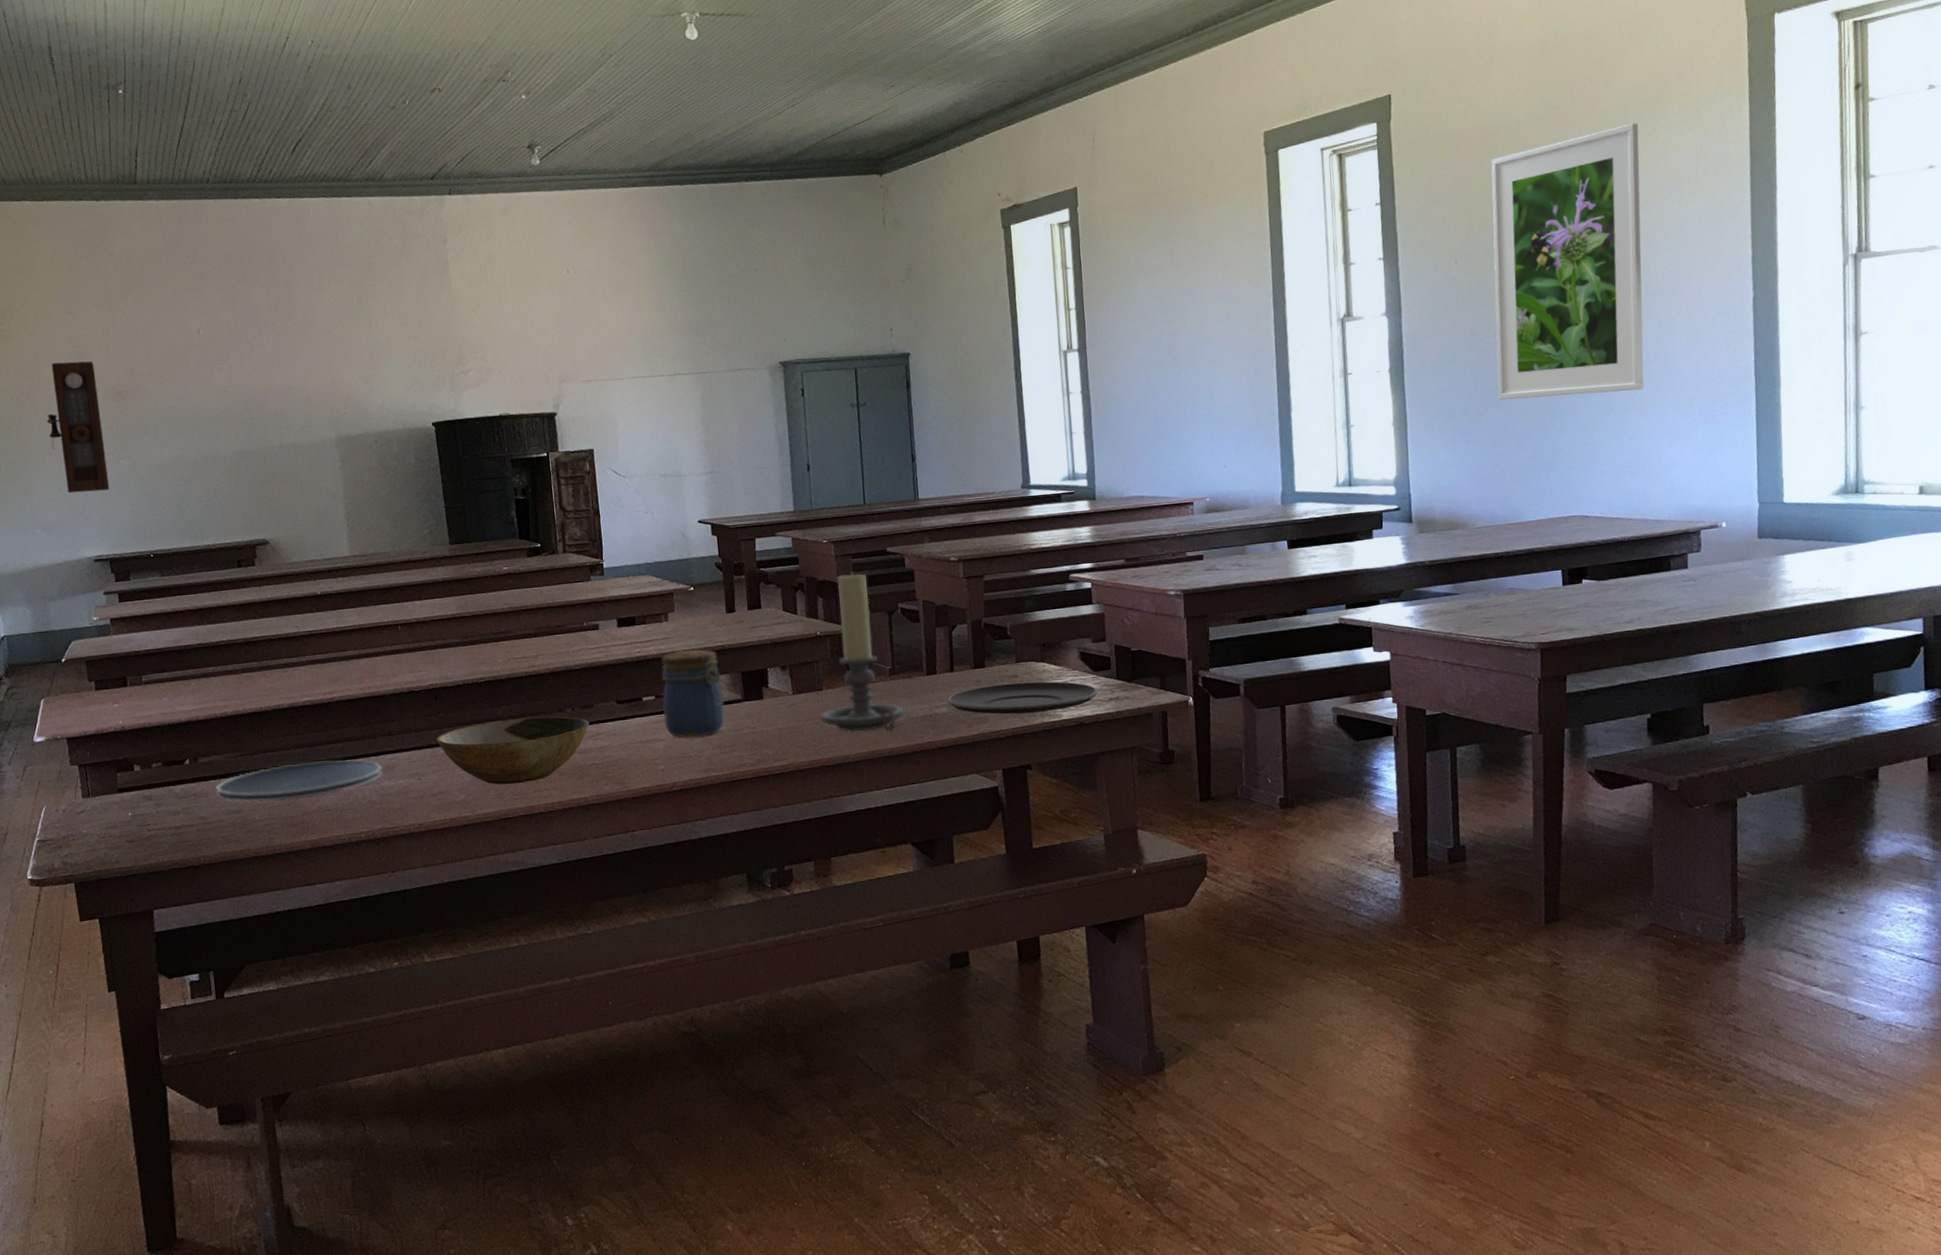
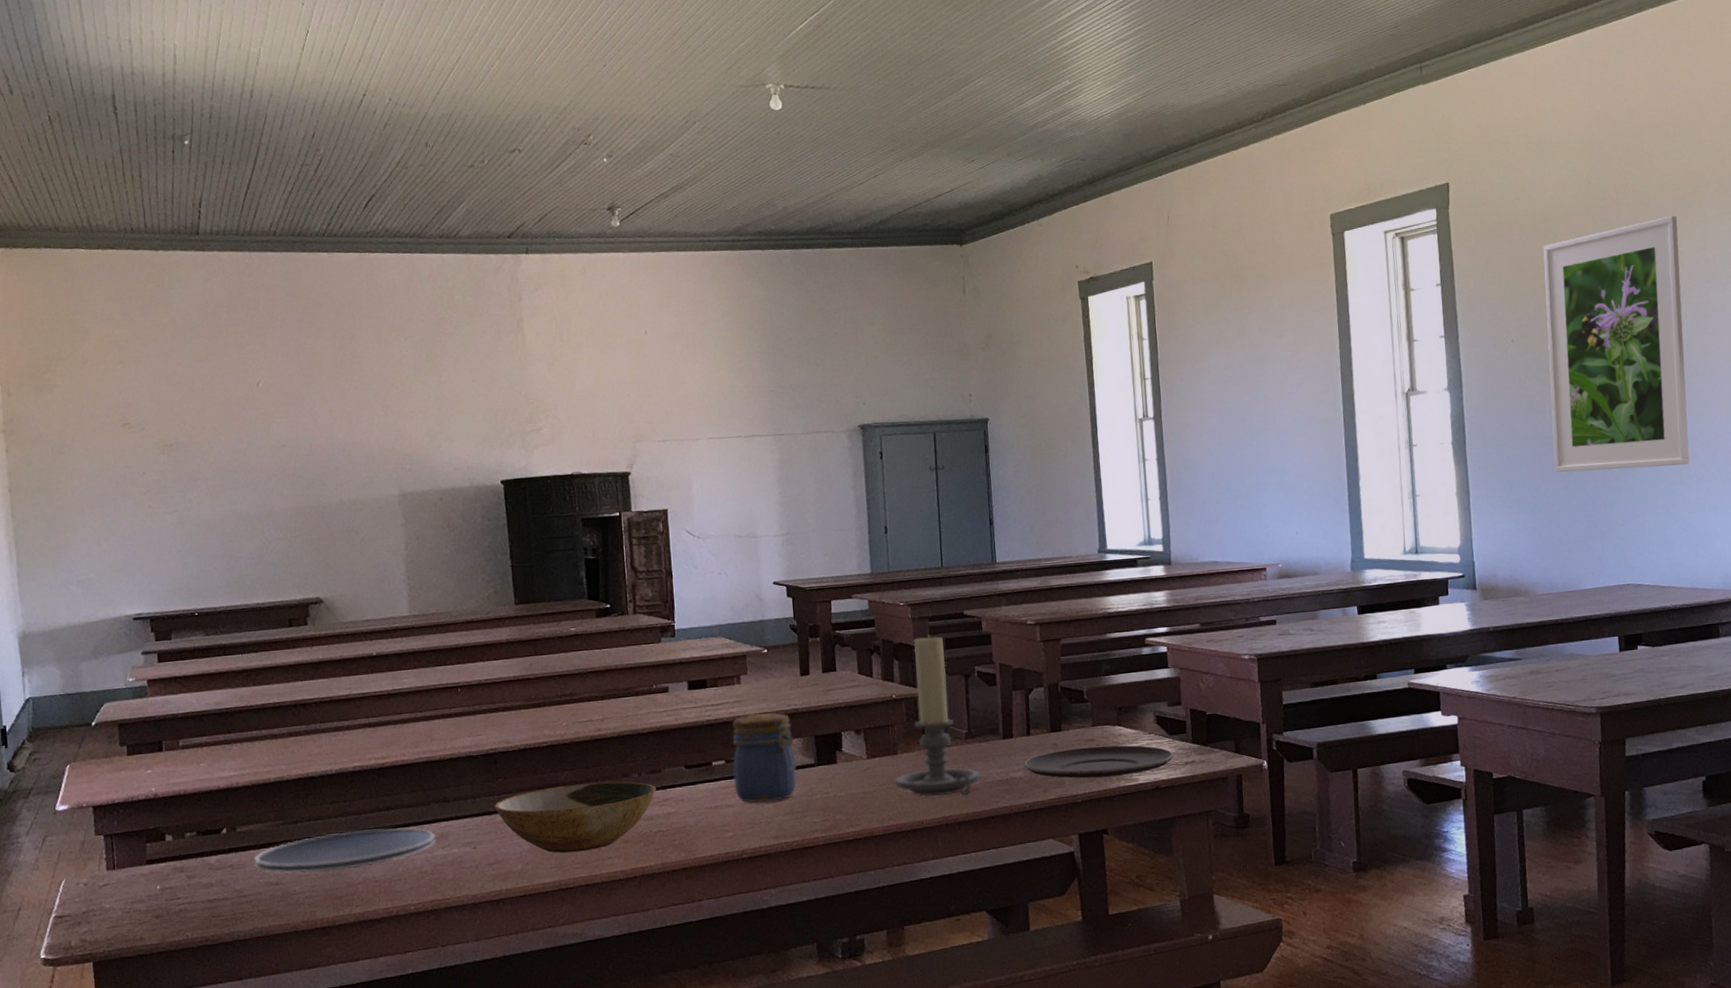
pendulum clock: present [46,361,110,494] -> none [89,412,154,549]

